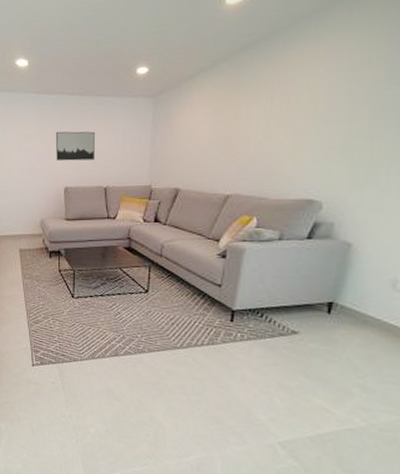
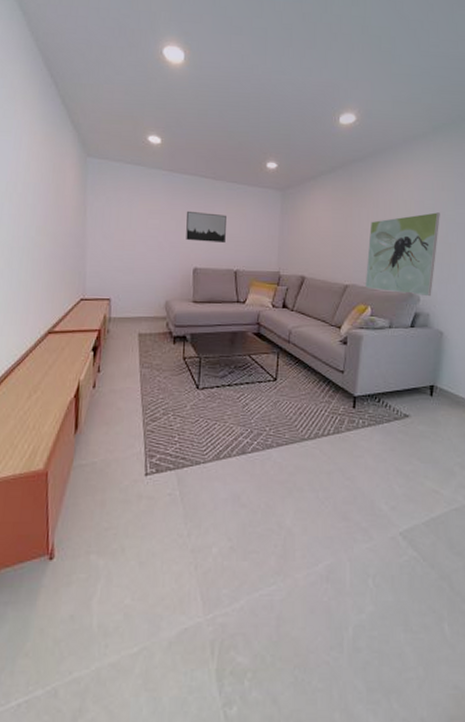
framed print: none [250,98,361,204] -> present [365,212,440,297]

